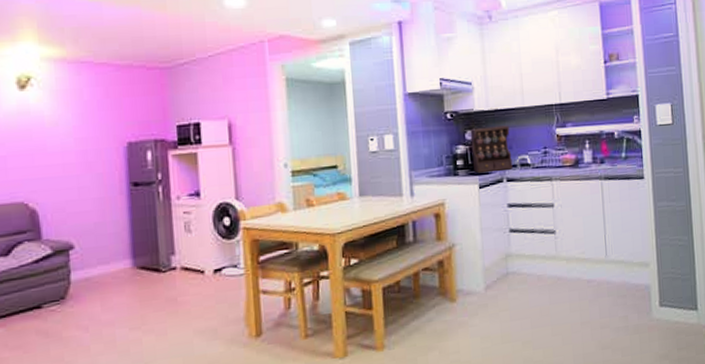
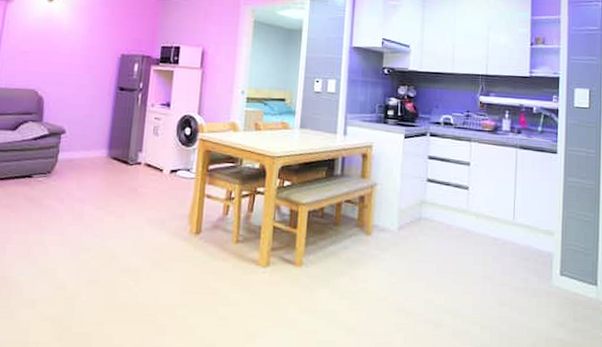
spice rack: present [470,125,513,174] -> none [401,84,438,126]

